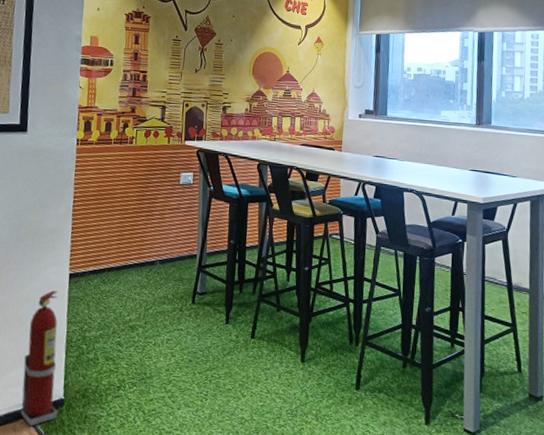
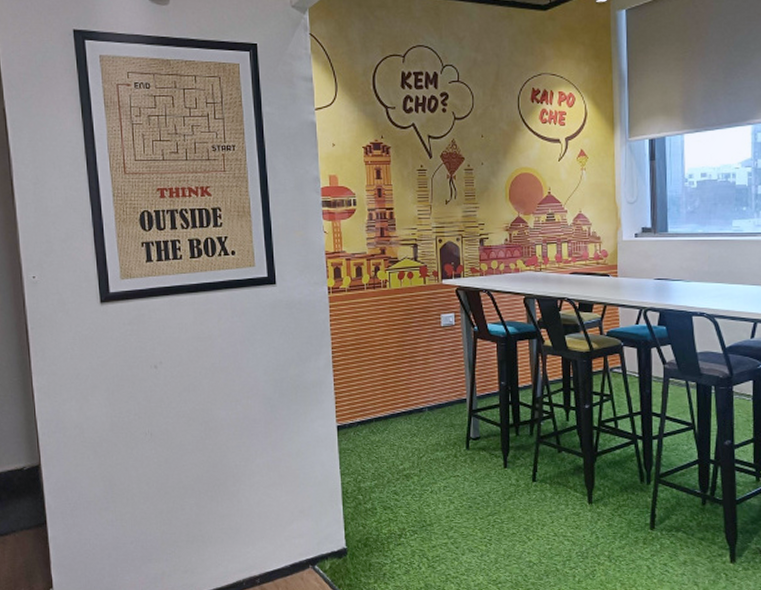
fire extinguisher: present [20,291,58,426] -> none [303,444,341,575]

